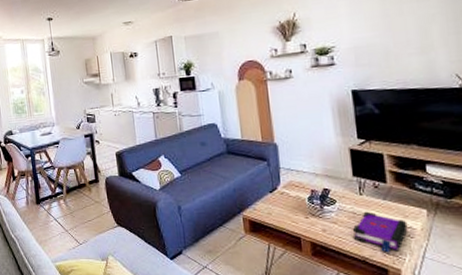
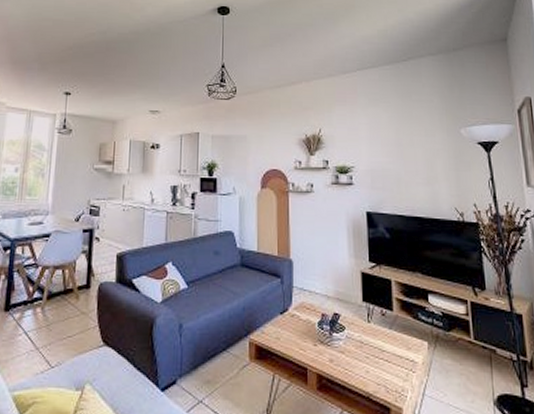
board game: present [352,211,408,253] -> none [358,340,411,389]

